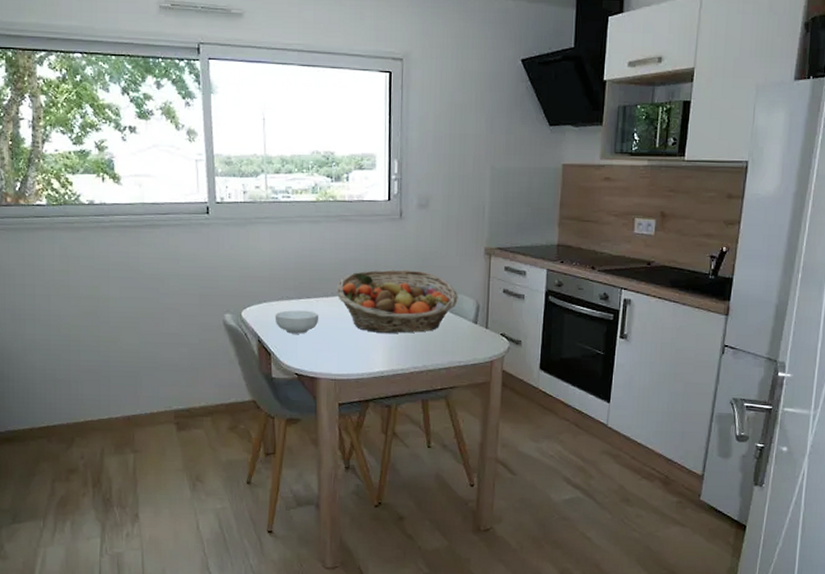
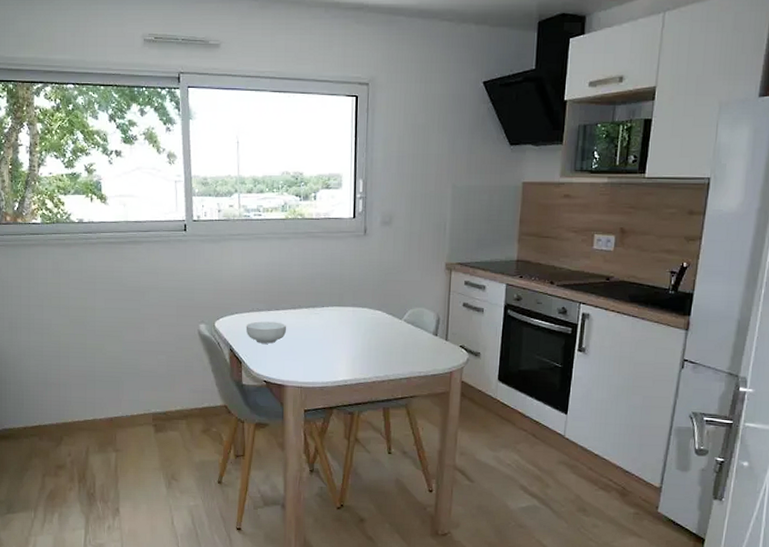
fruit basket: present [336,269,458,333] -> none [303,283,419,344]

